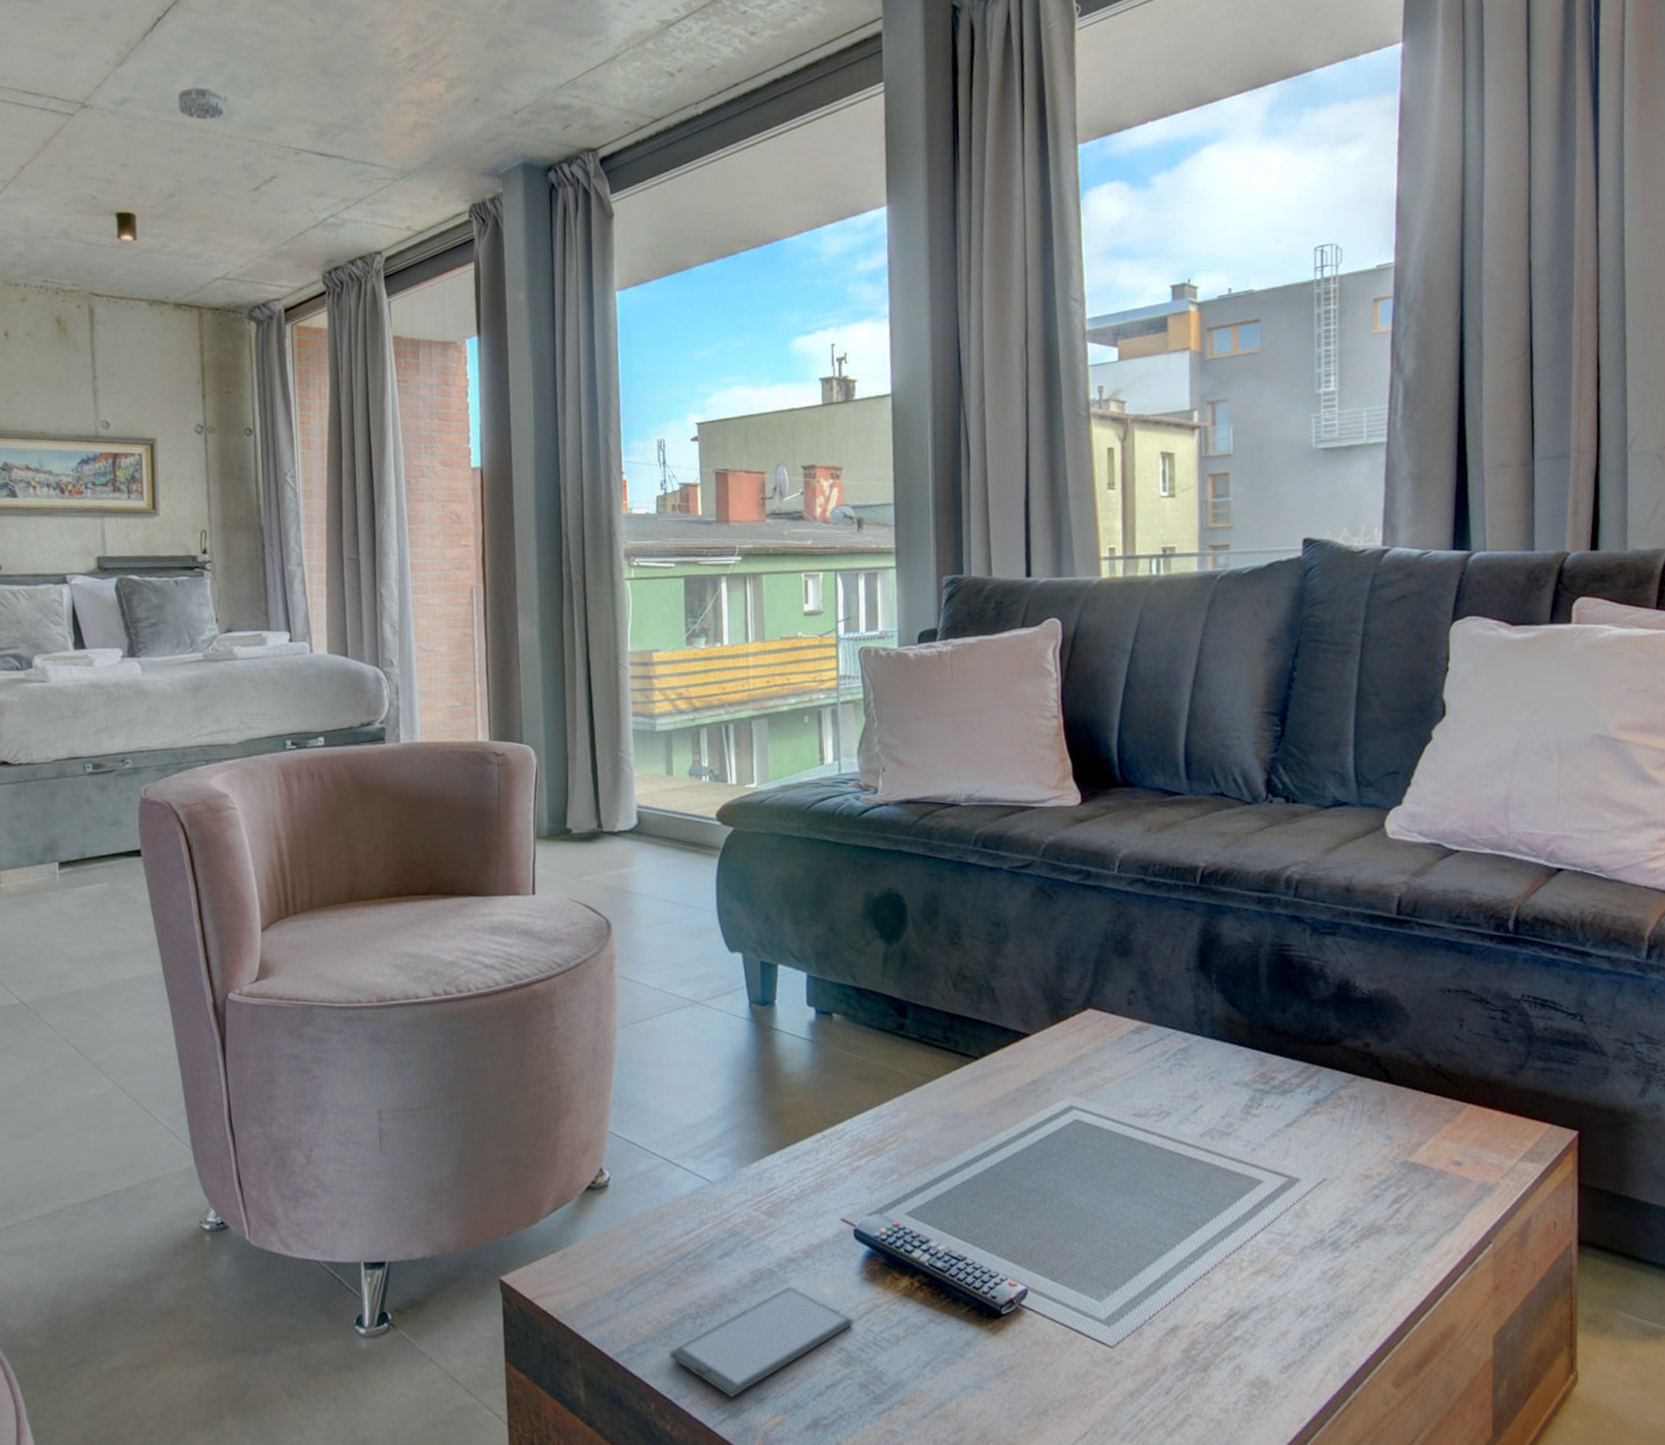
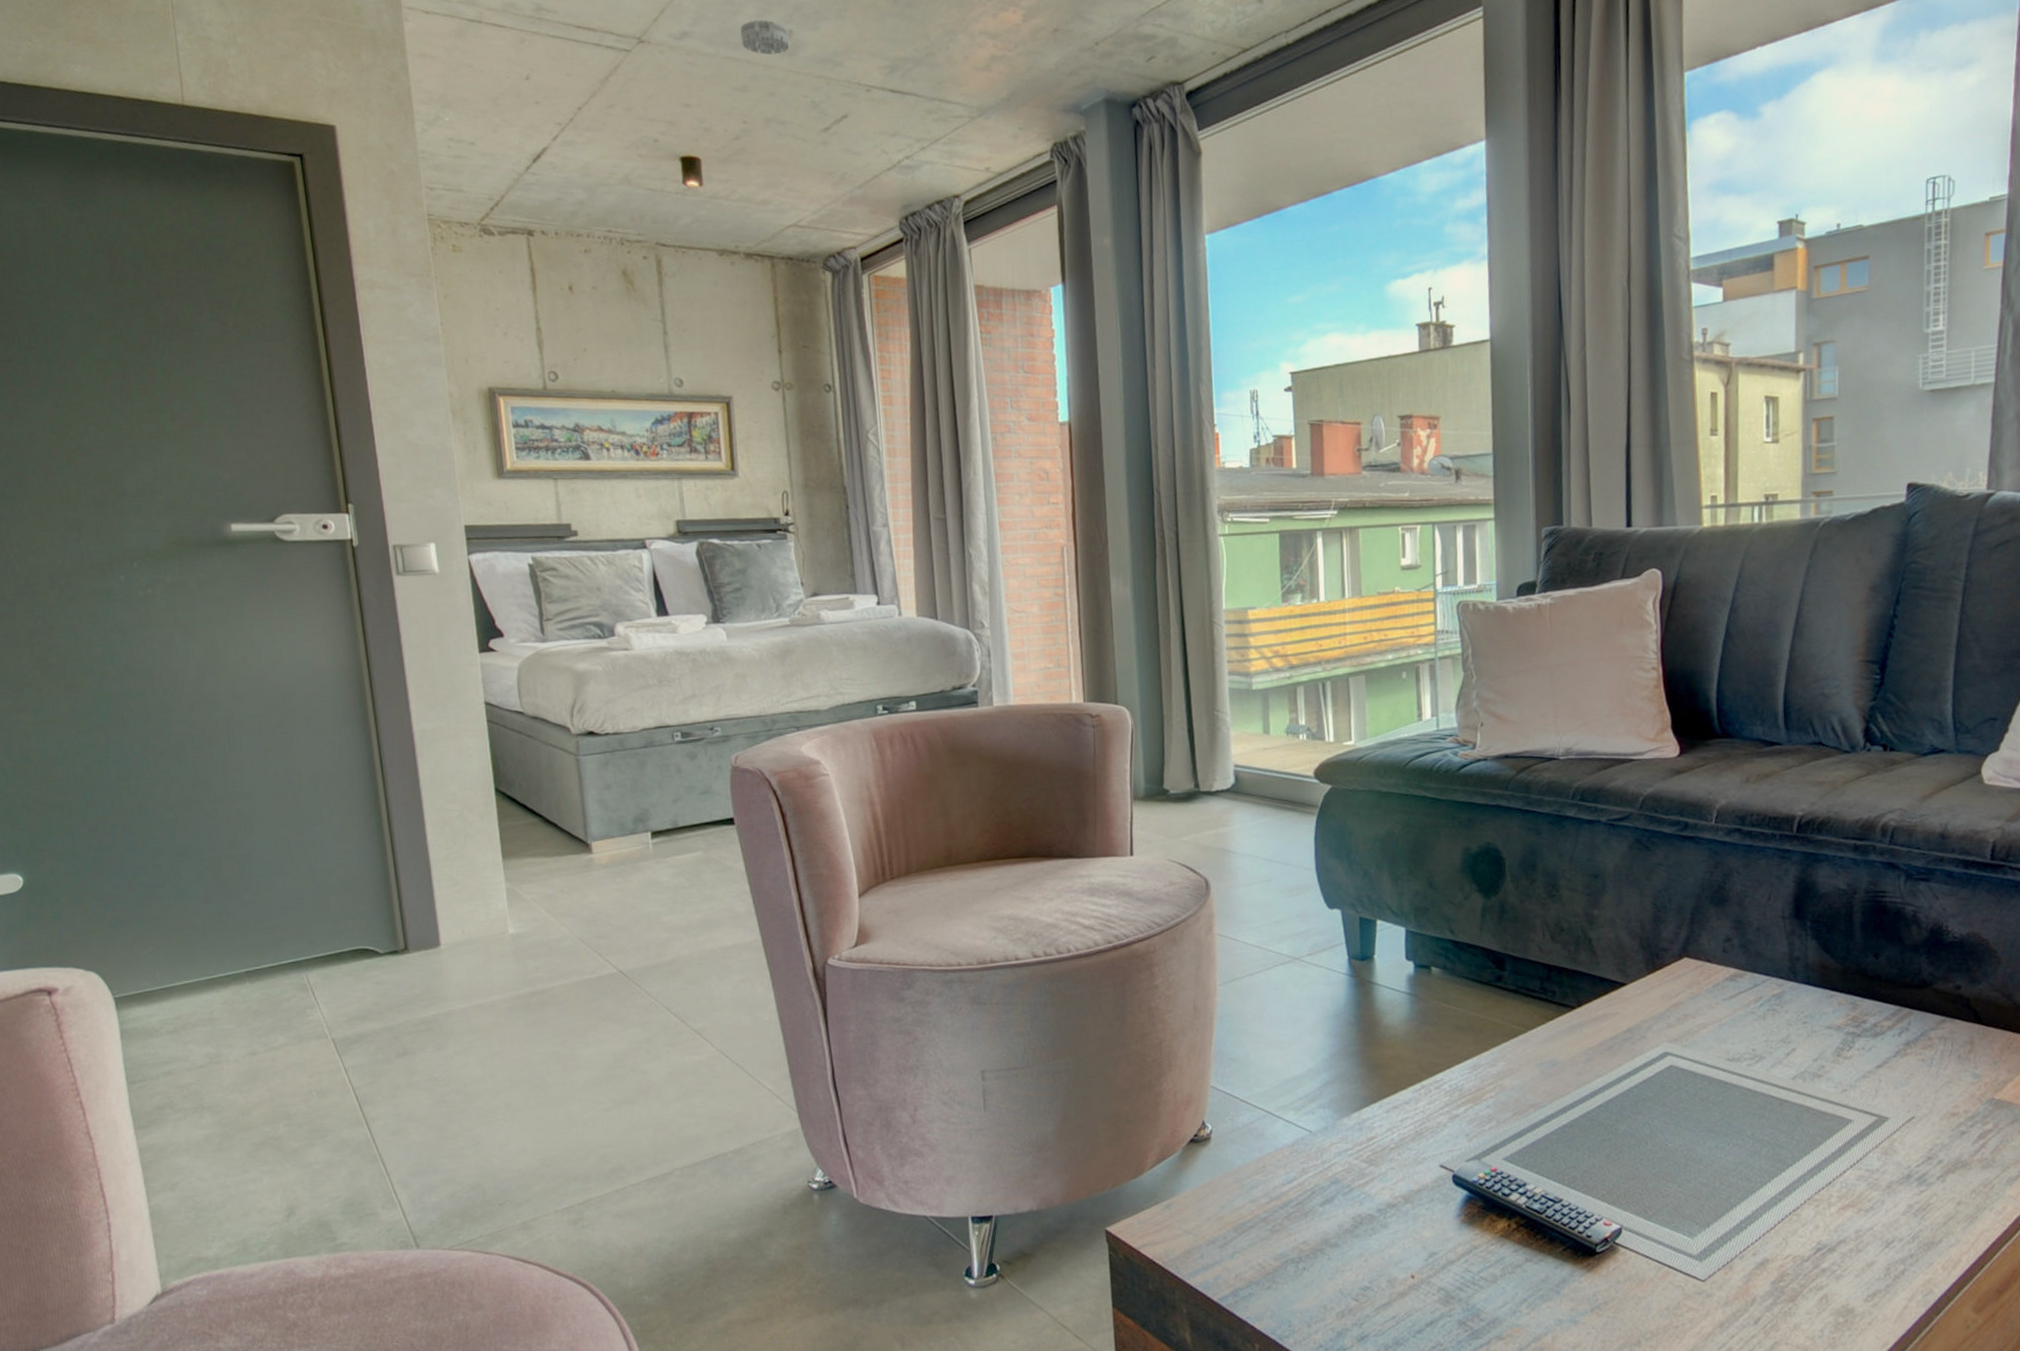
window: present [669,1286,853,1398] -> none [1273,1230,1452,1337]

